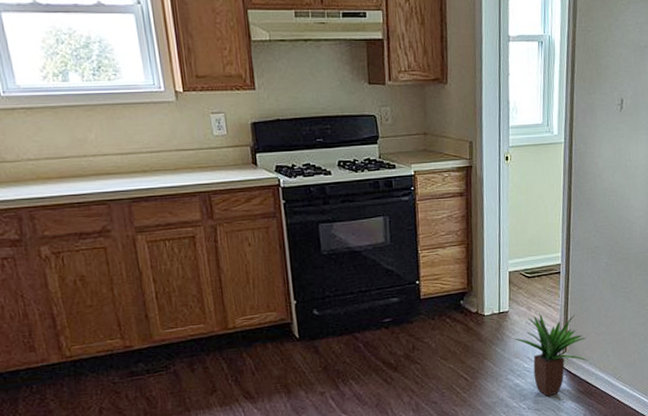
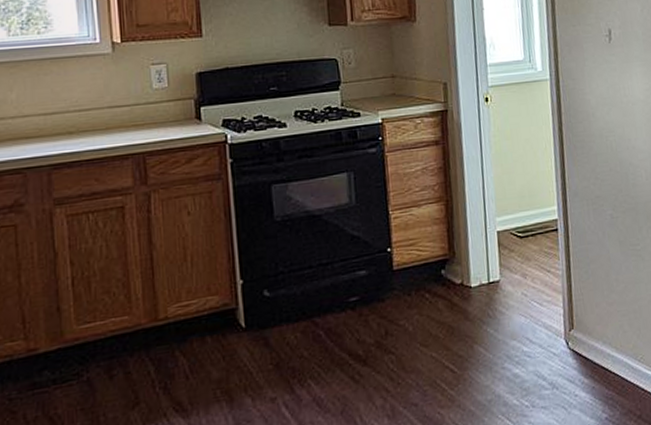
potted plant: present [514,312,588,397] -> none [508,280,601,389]

